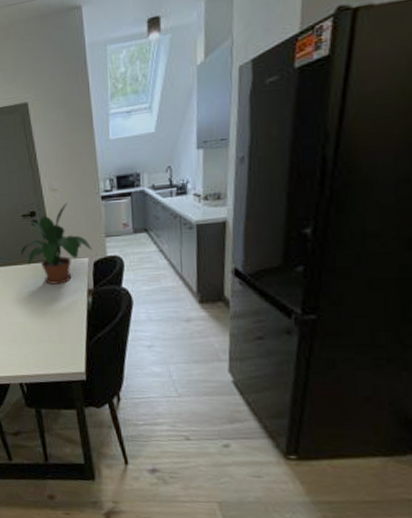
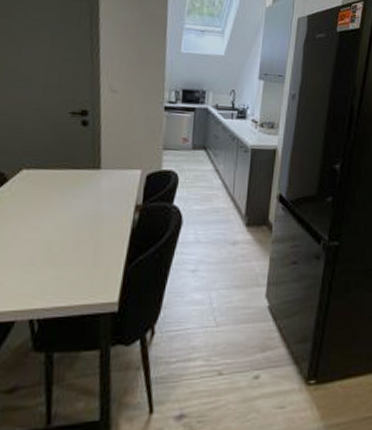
potted plant: present [21,202,93,285] -> none [61,106,148,197]

